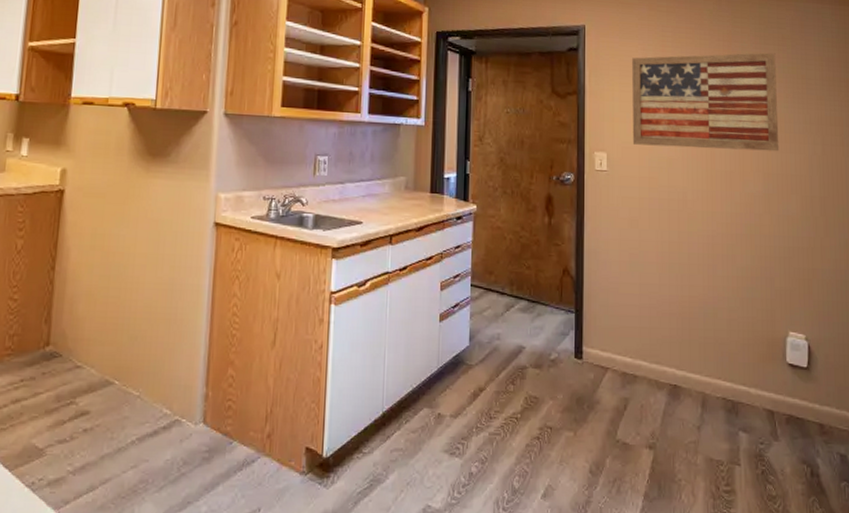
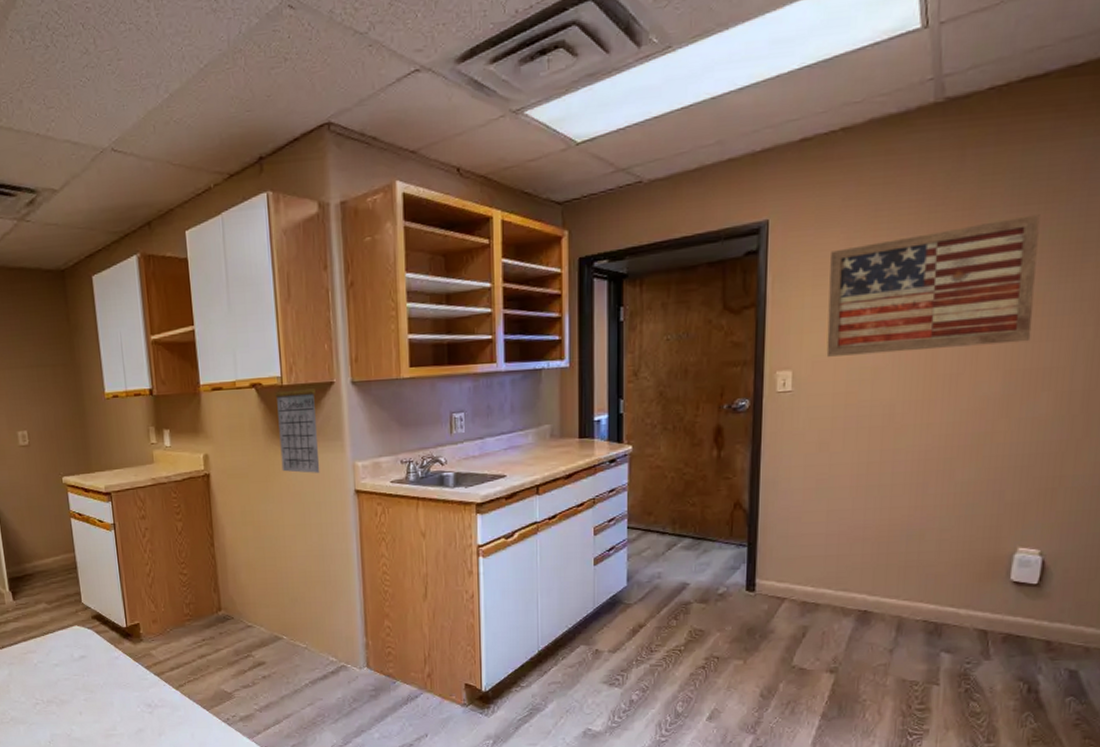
calendar: none [142,109,189,201] -> present [275,386,320,473]

